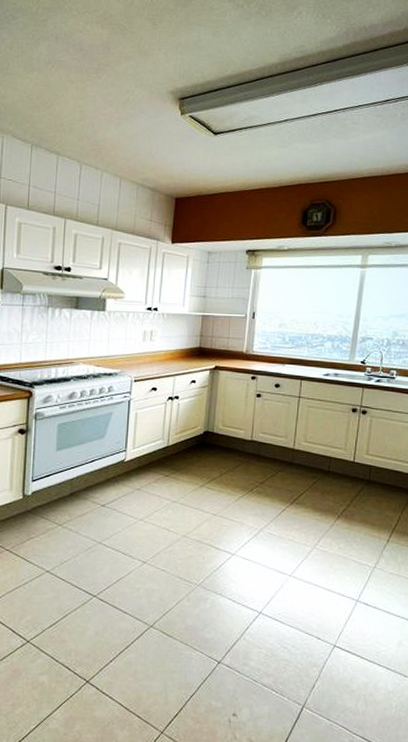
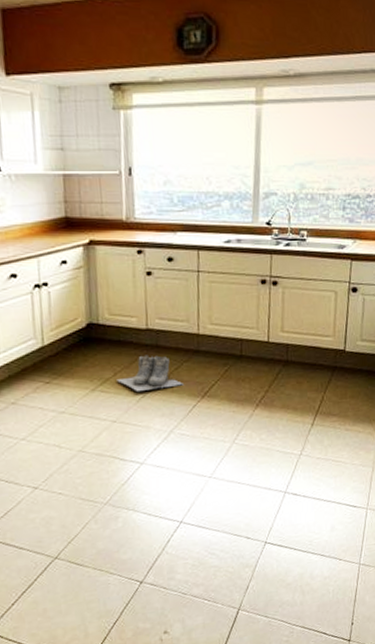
boots: none [222,462,276,492] -> present [117,355,184,391]

